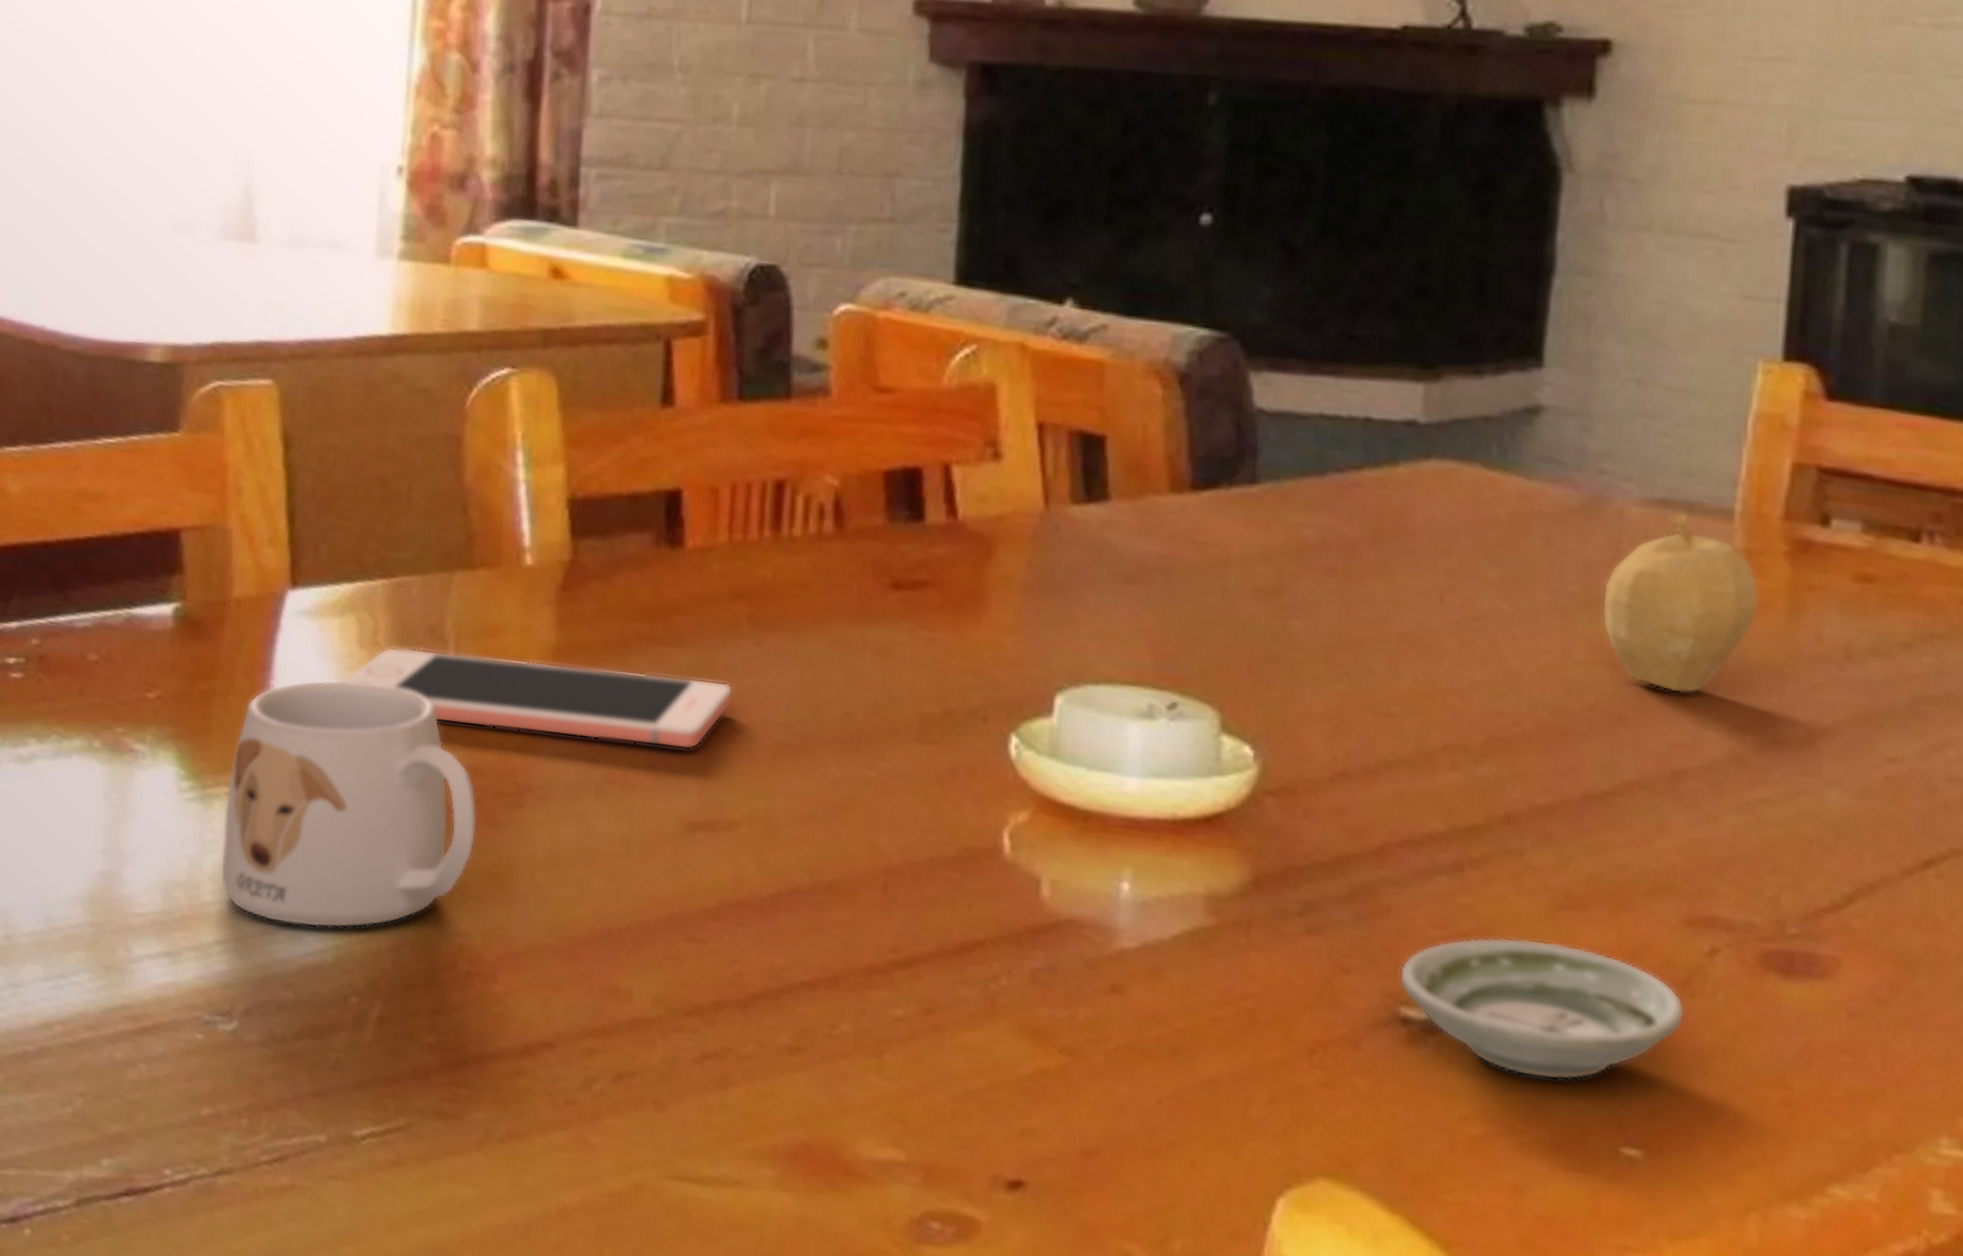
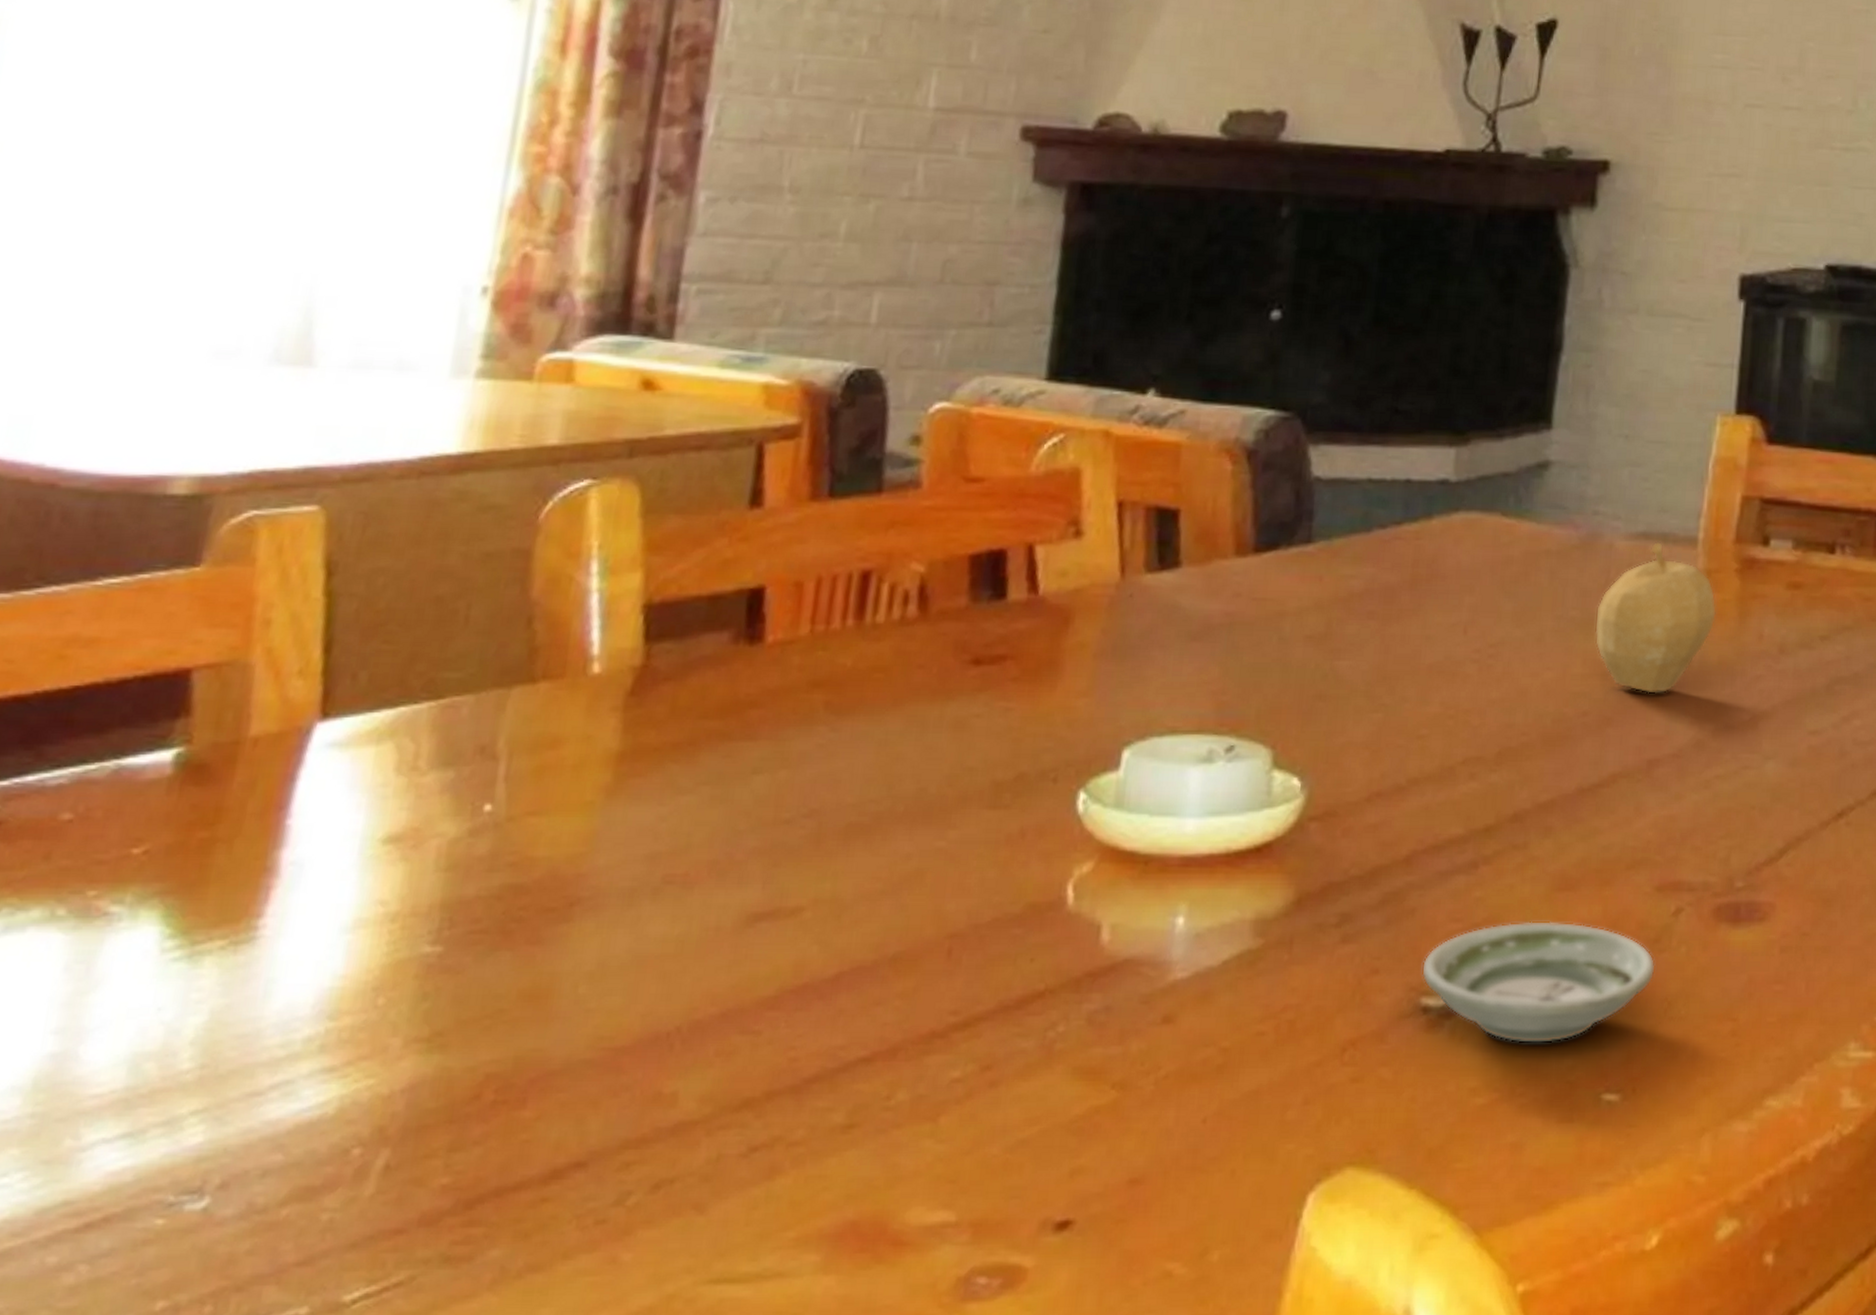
mug: present [220,679,478,929] -> none [204,810,519,1081]
cell phone: present [341,647,734,750] -> none [371,769,806,844]

